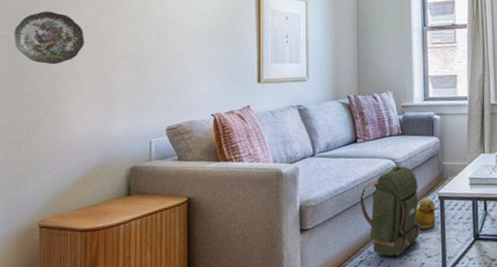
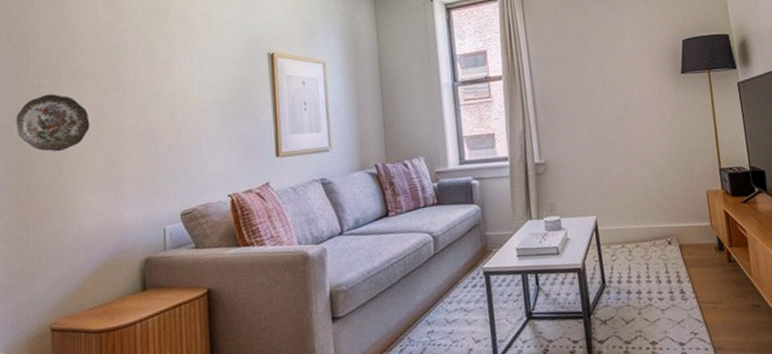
backpack: present [360,166,423,257] -> none [395,240,468,344]
rubber duck: present [415,198,437,230] -> none [458,274,482,311]

